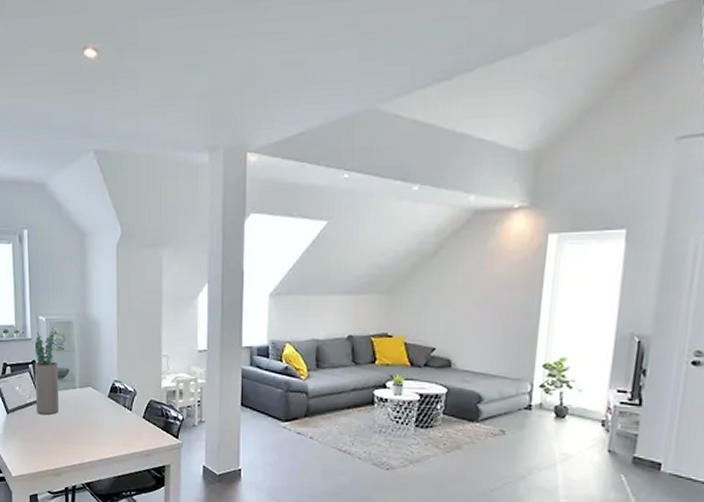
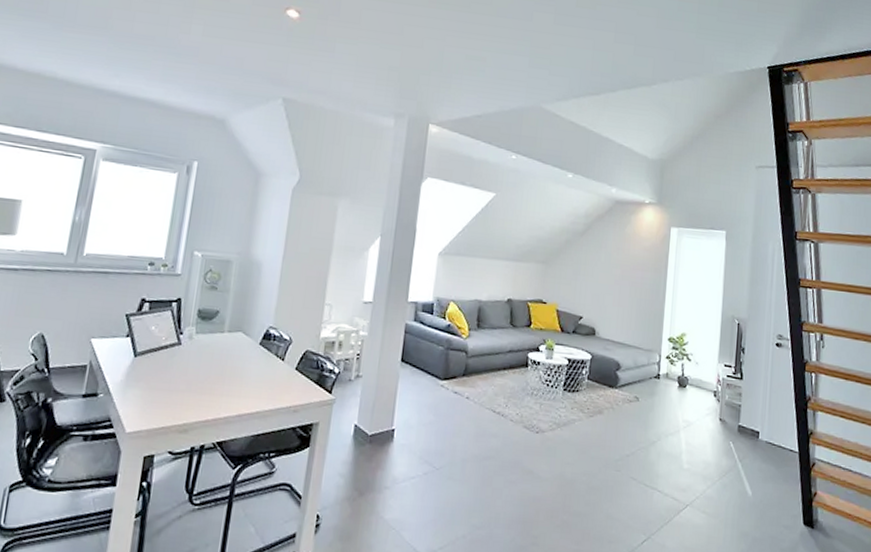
vase: present [34,327,60,415] -> none [172,264,210,361]

